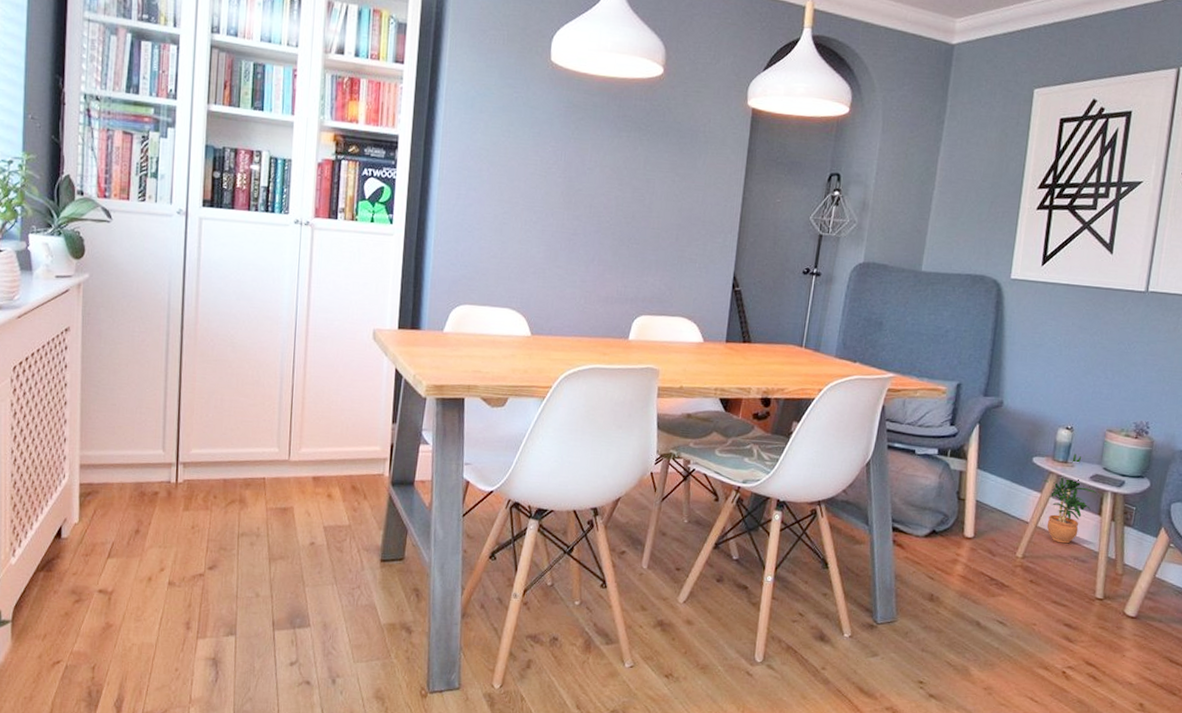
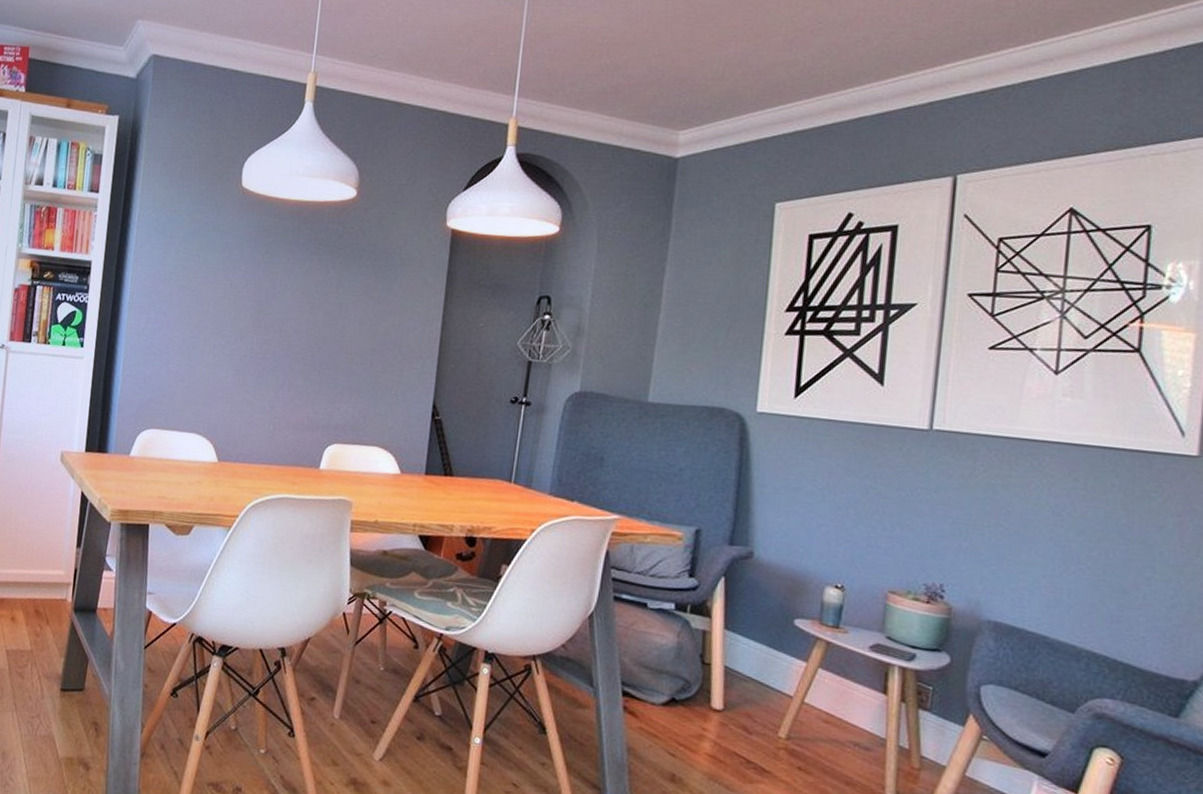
potted plant: present [1042,453,1098,544] -> none [807,617,881,726]

